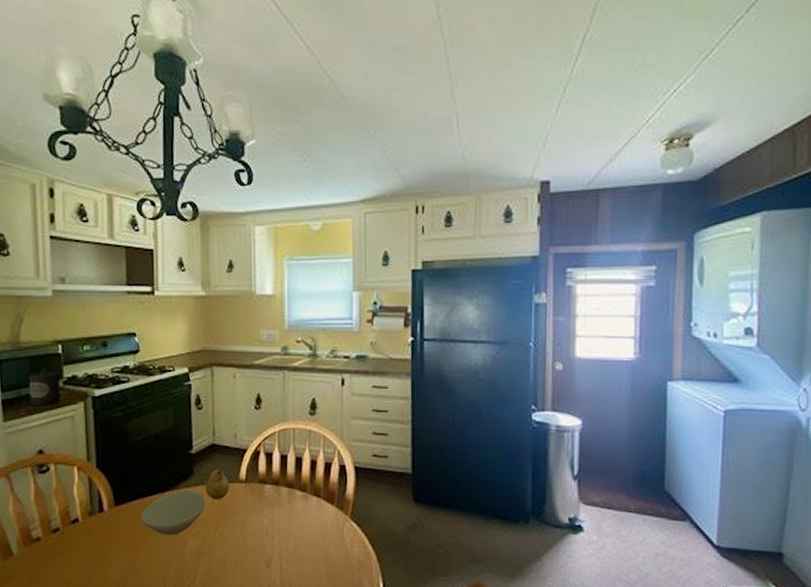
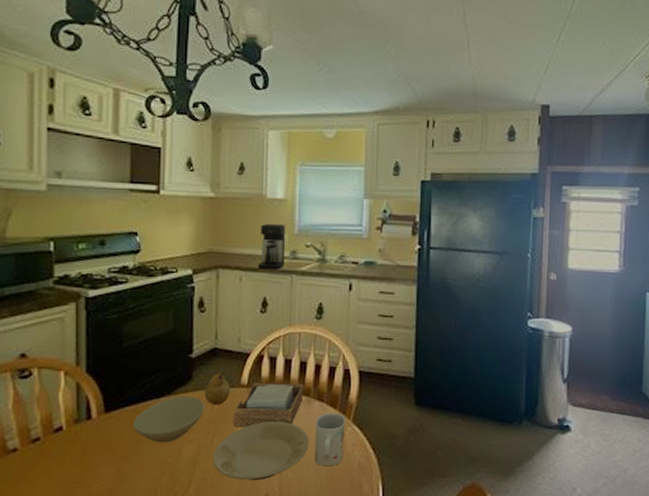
canister: present [29,368,60,407] -> none [14,266,48,307]
plate: none [216,516,308,573] -> present [212,421,309,480]
napkin holder: none [233,479,301,522] -> present [233,383,304,427]
coffee maker: none [250,320,277,365] -> present [257,223,285,269]
mug: none [313,509,344,562] -> present [314,413,347,467]

